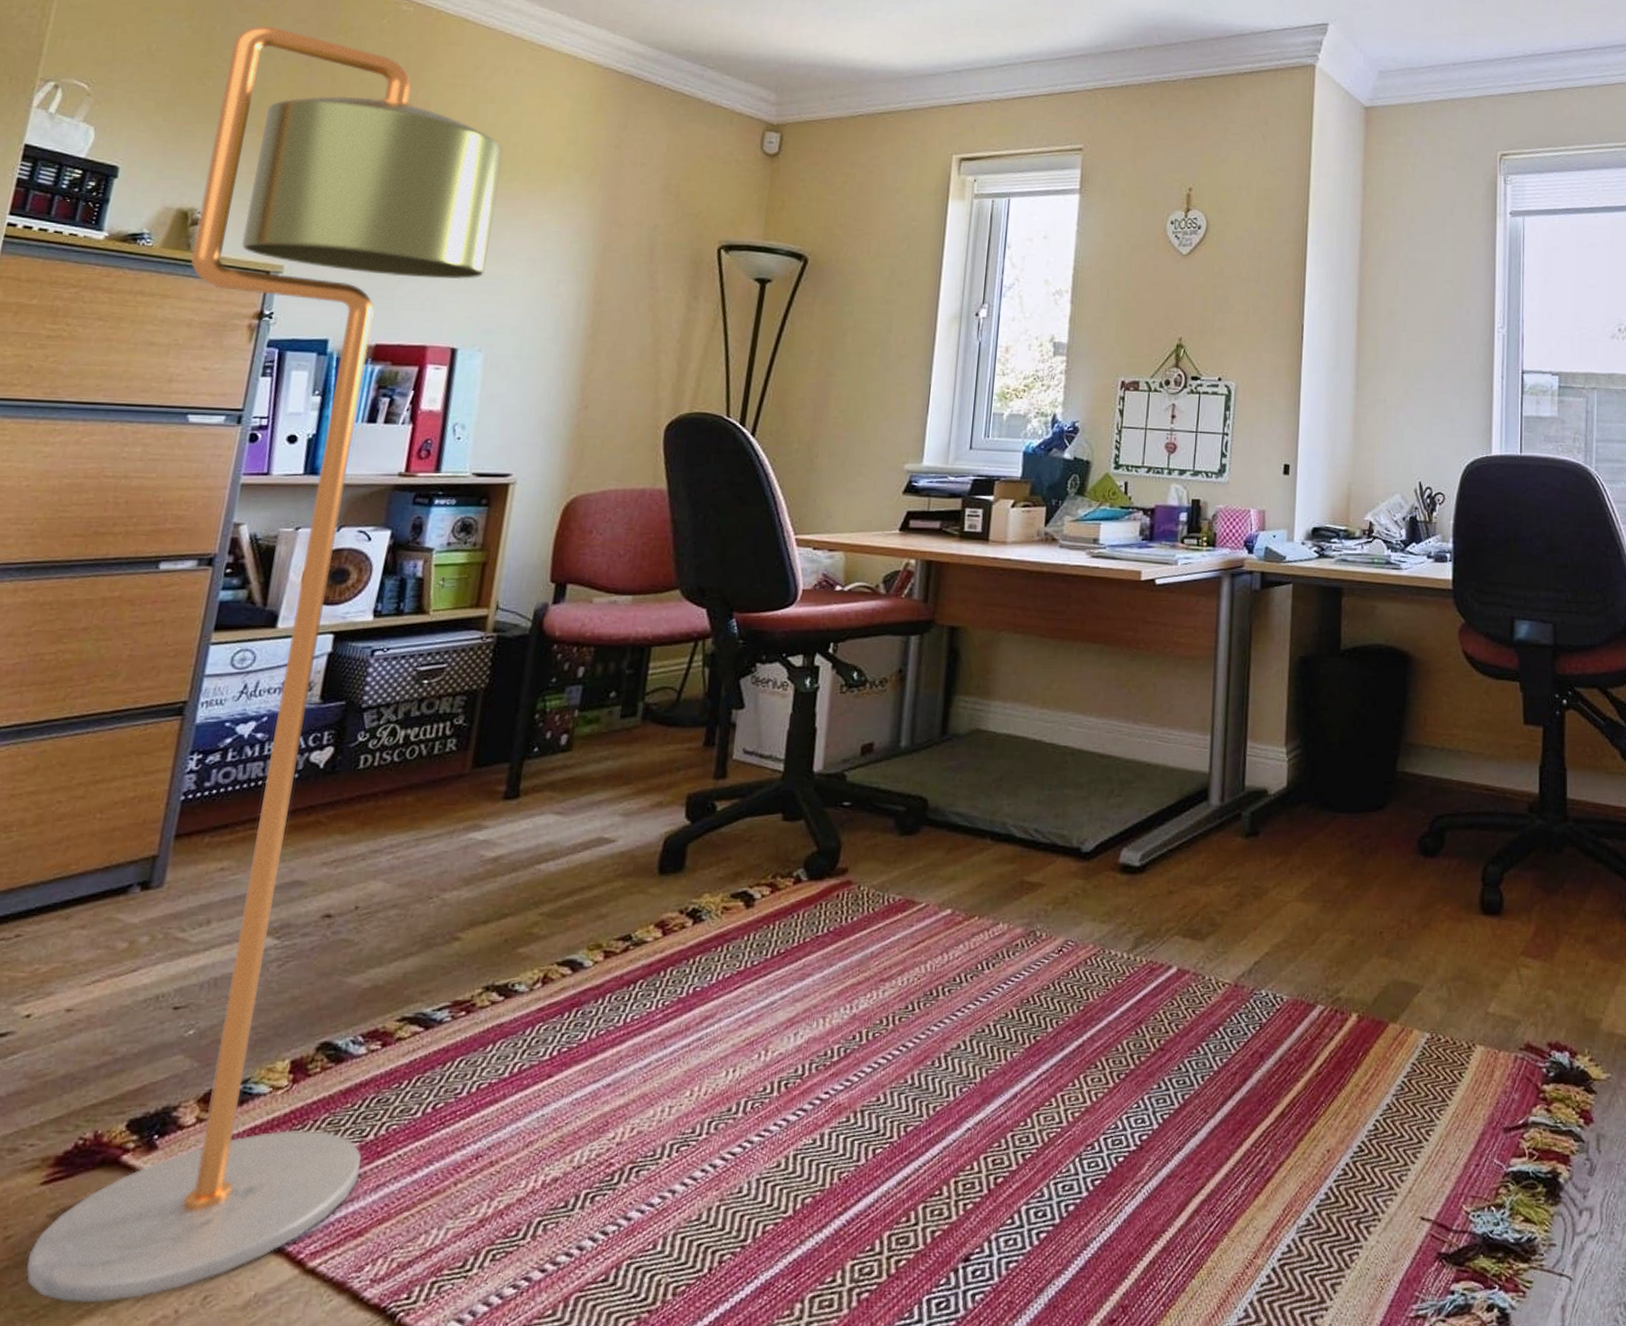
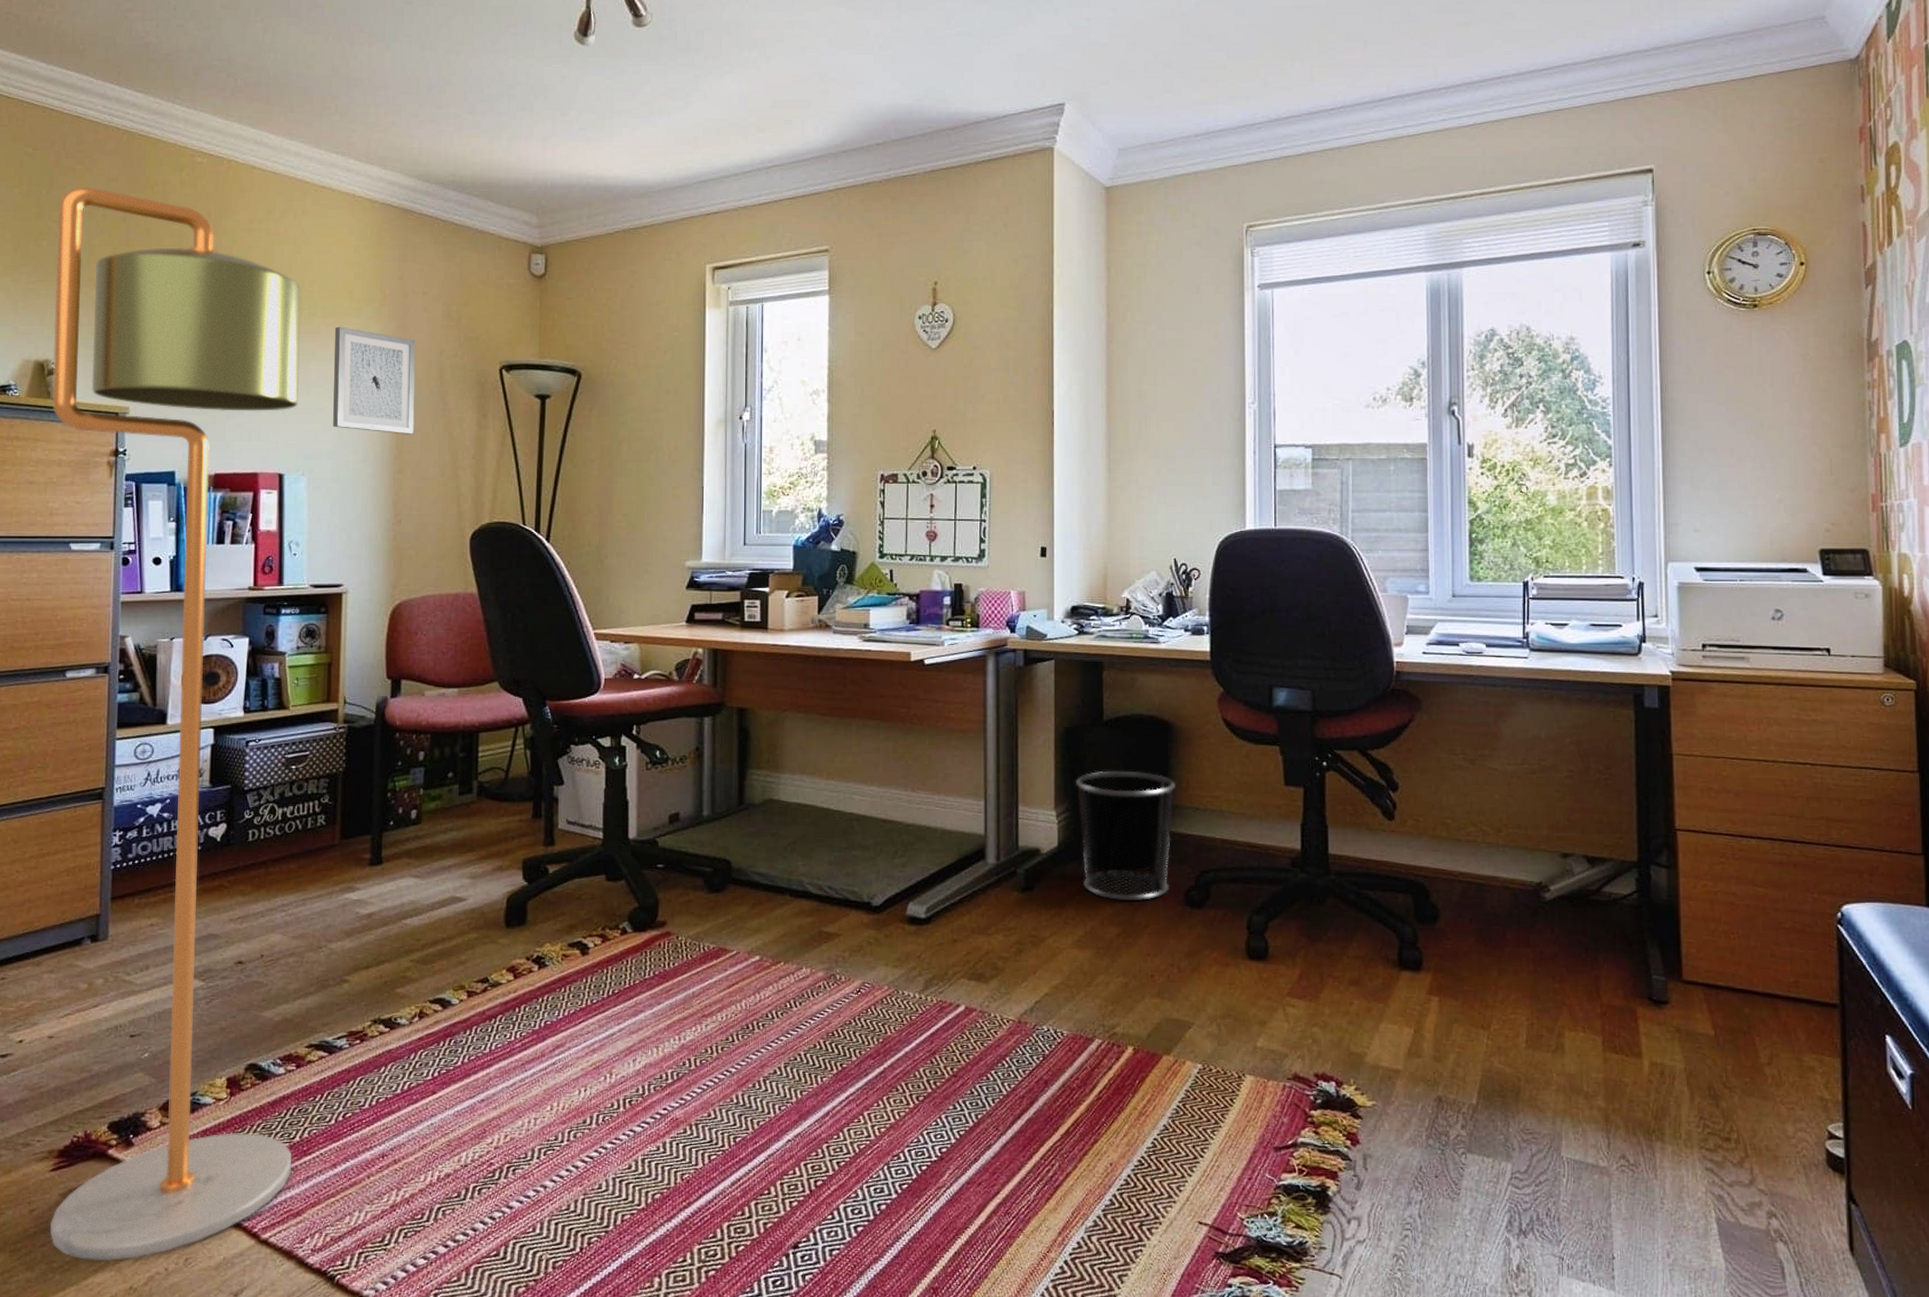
wall art: none [522,193,627,313] -> present [333,326,416,435]
waste bin: none [1309,704,1413,849] -> present [1076,770,1176,901]

